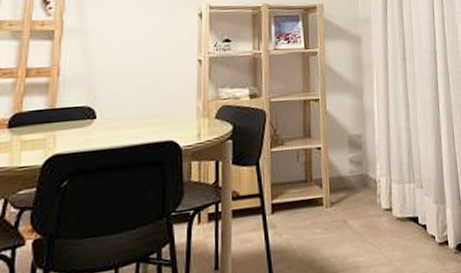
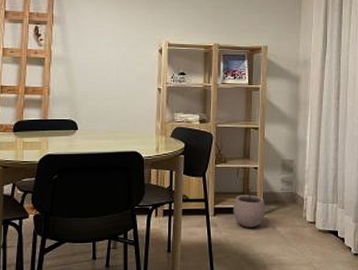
plant pot: none [294,173,333,225] -> present [233,187,265,228]

